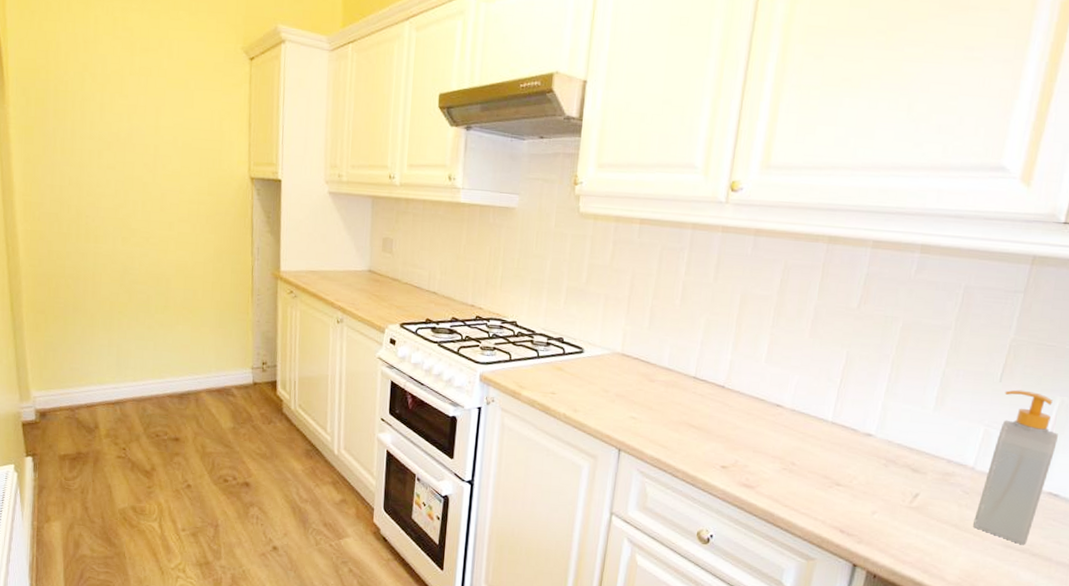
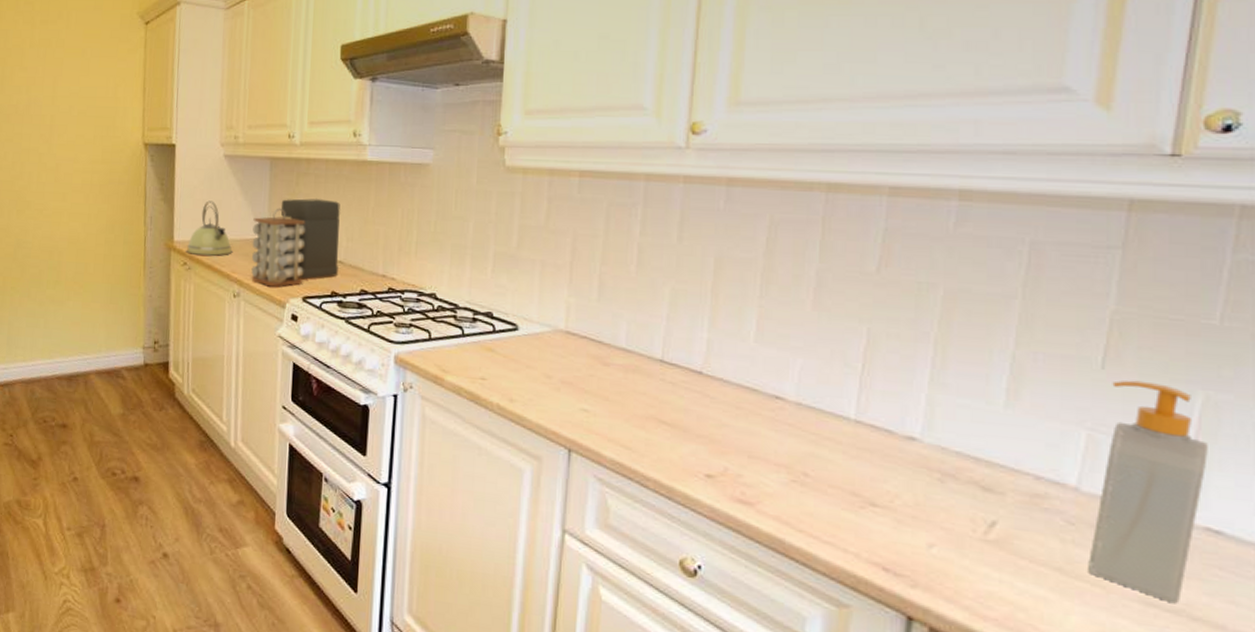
kettle: none [292,234,336,286] -> present [186,200,233,256]
spice rack: none [353,243,404,314] -> present [251,208,305,287]
coffee maker: none [381,235,436,308] -> present [281,198,340,280]

